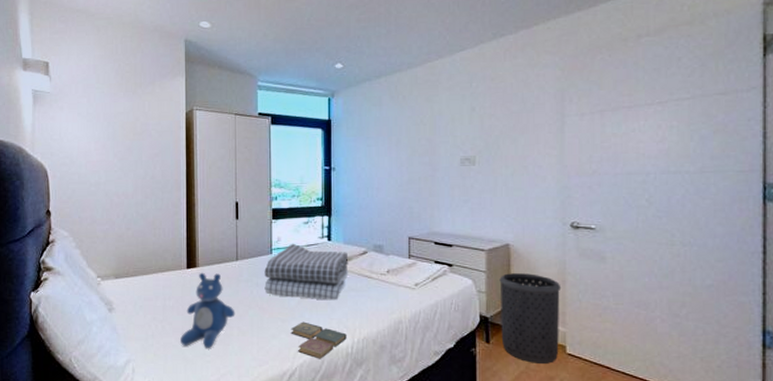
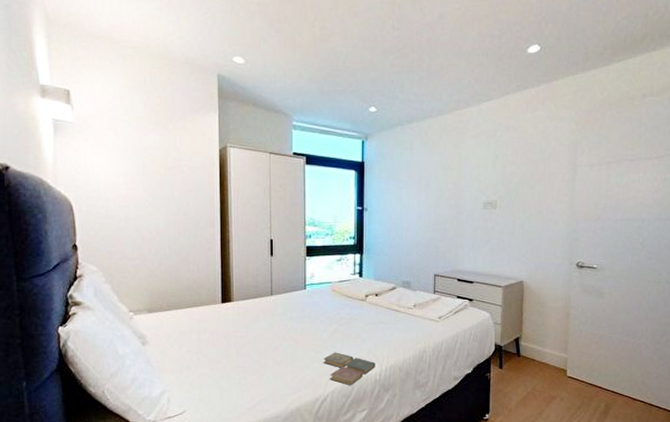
stuffed animal: present [181,272,235,348] -> none [216,306,270,378]
towel: present [264,243,349,299] -> none [298,279,379,331]
laundry basket: present [499,273,561,364] -> none [512,307,566,385]

